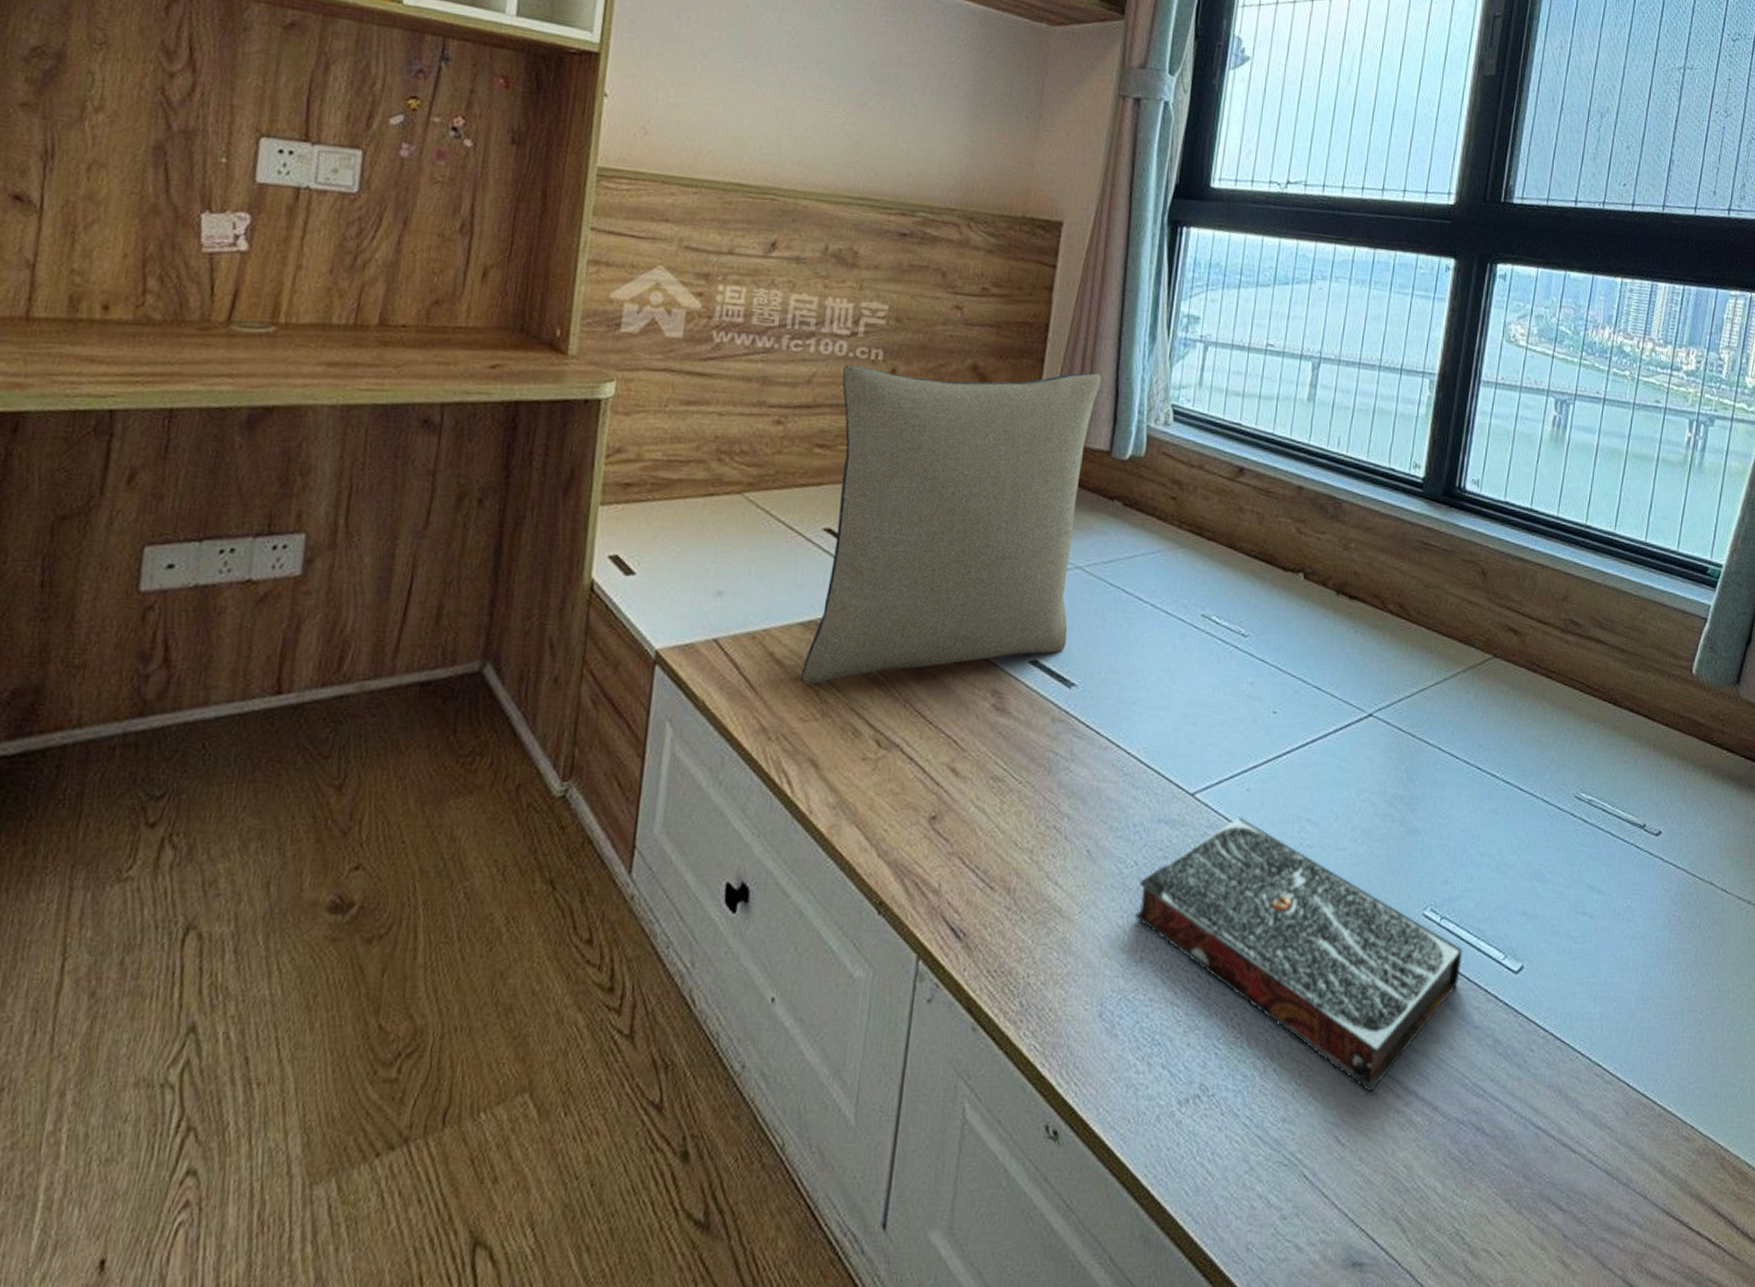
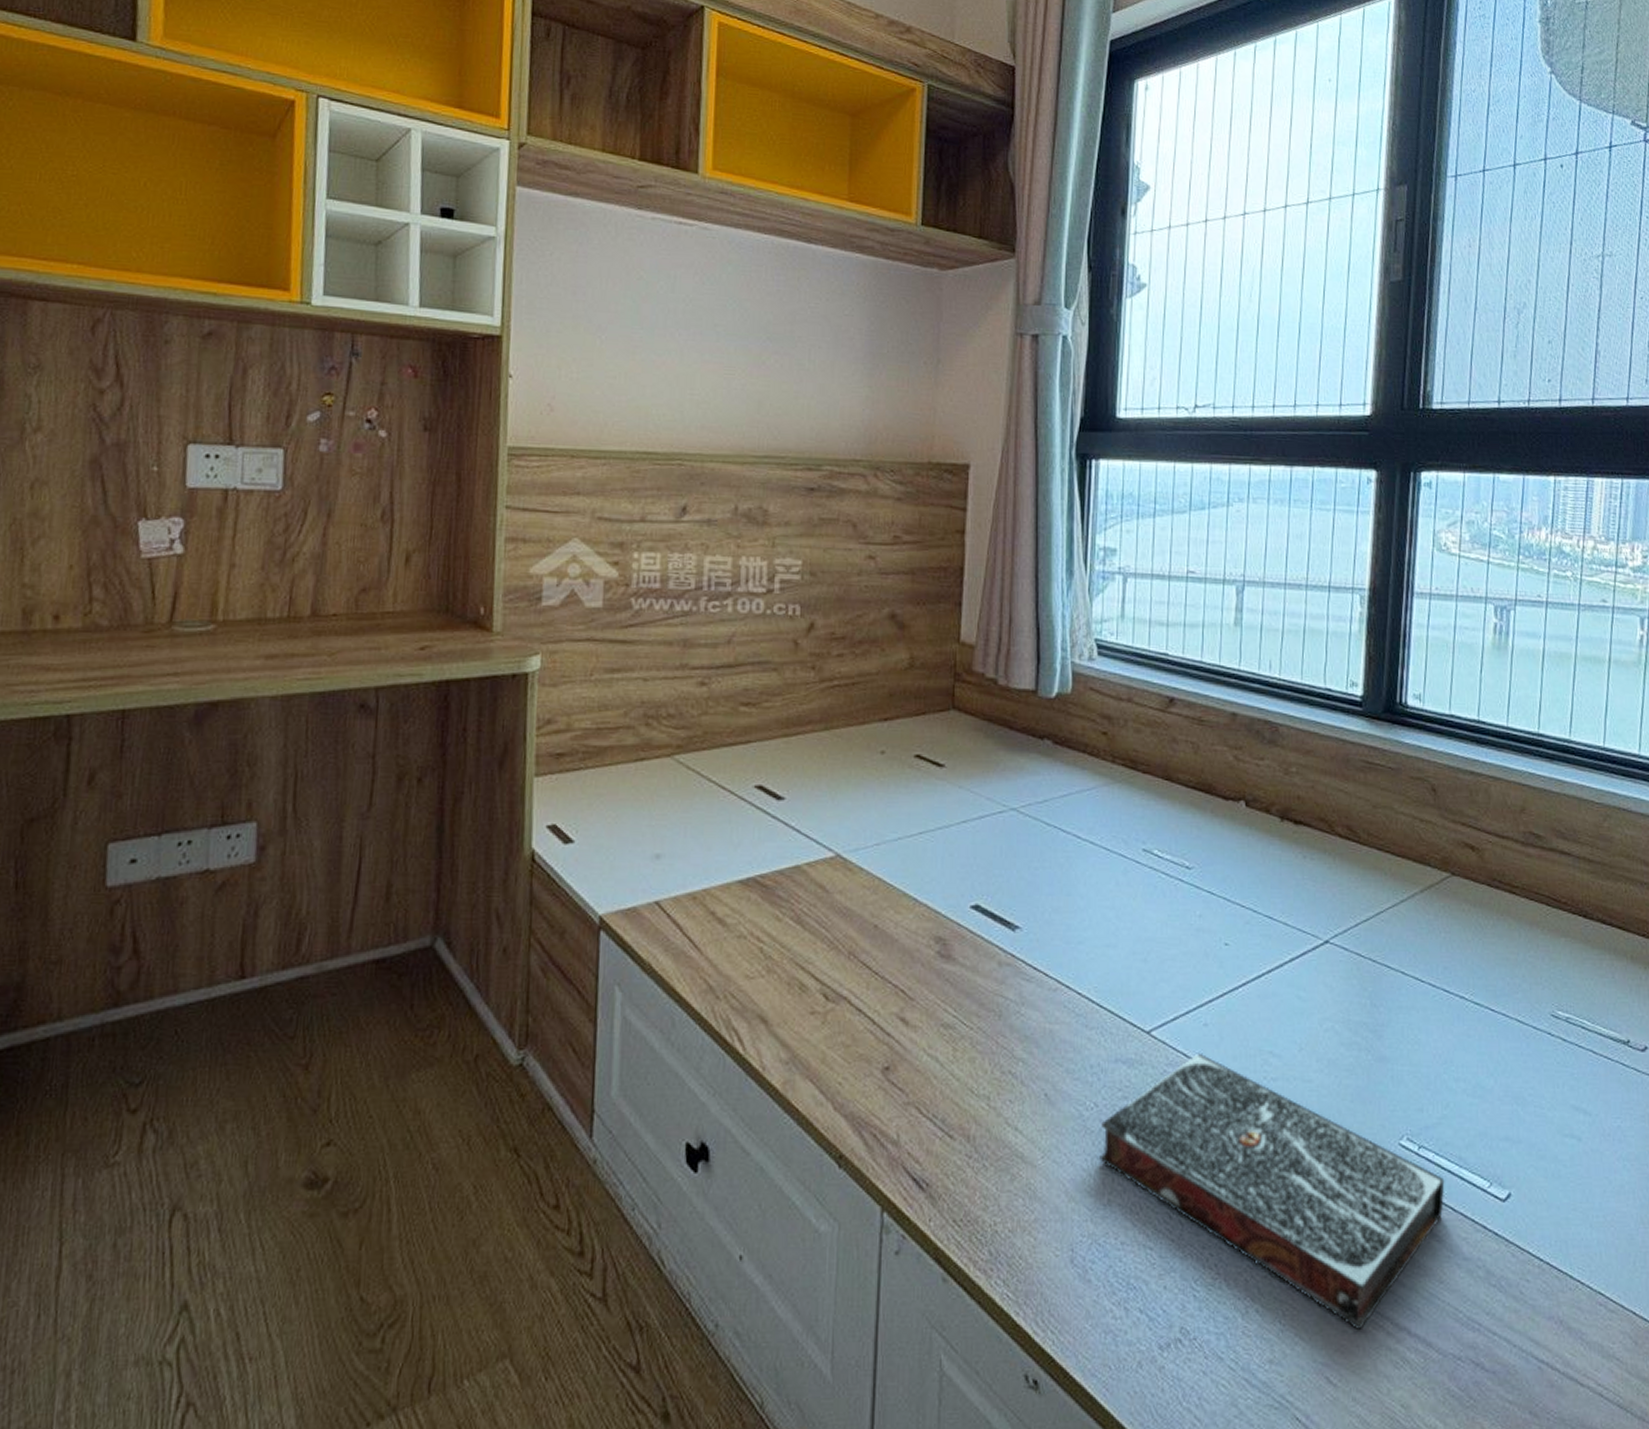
pillow: present [801,364,1101,684] -> none [744,613,1021,941]

